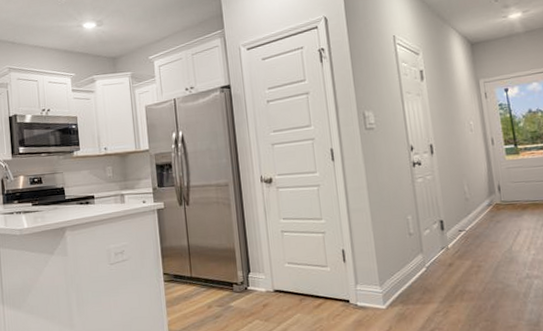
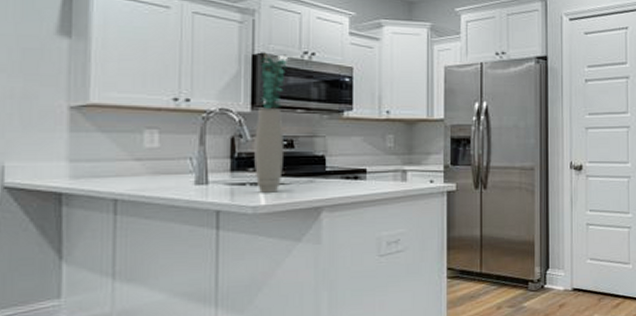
vase: none [13,113,37,219] -> present [254,52,287,193]

